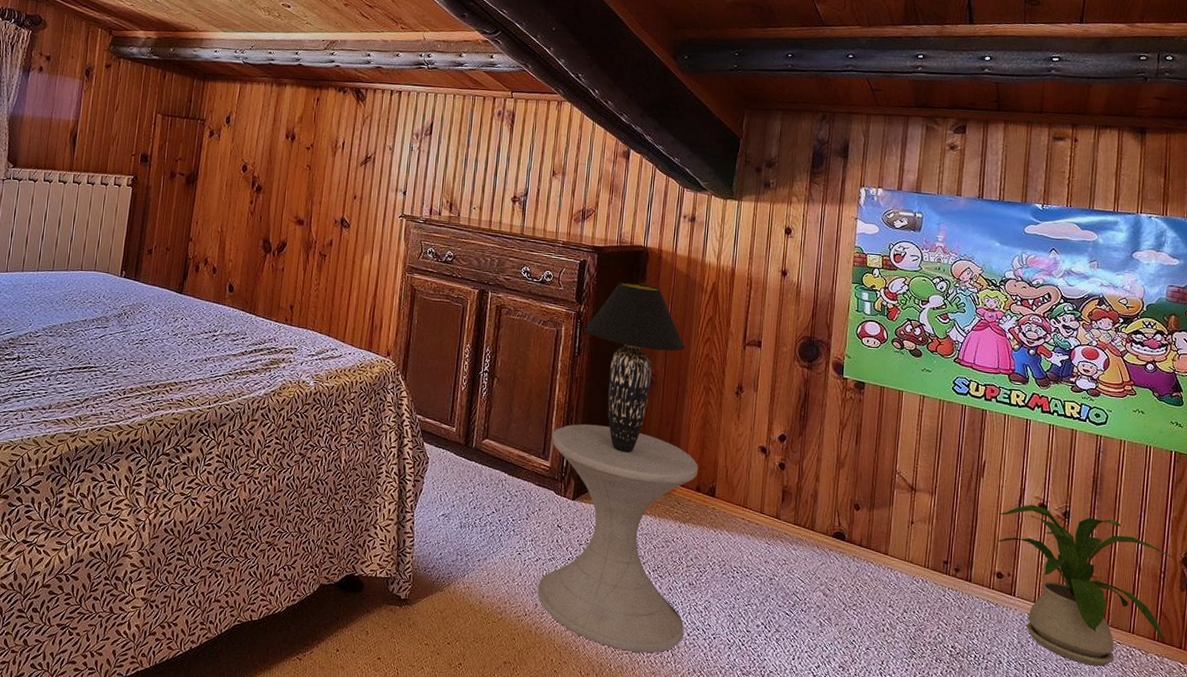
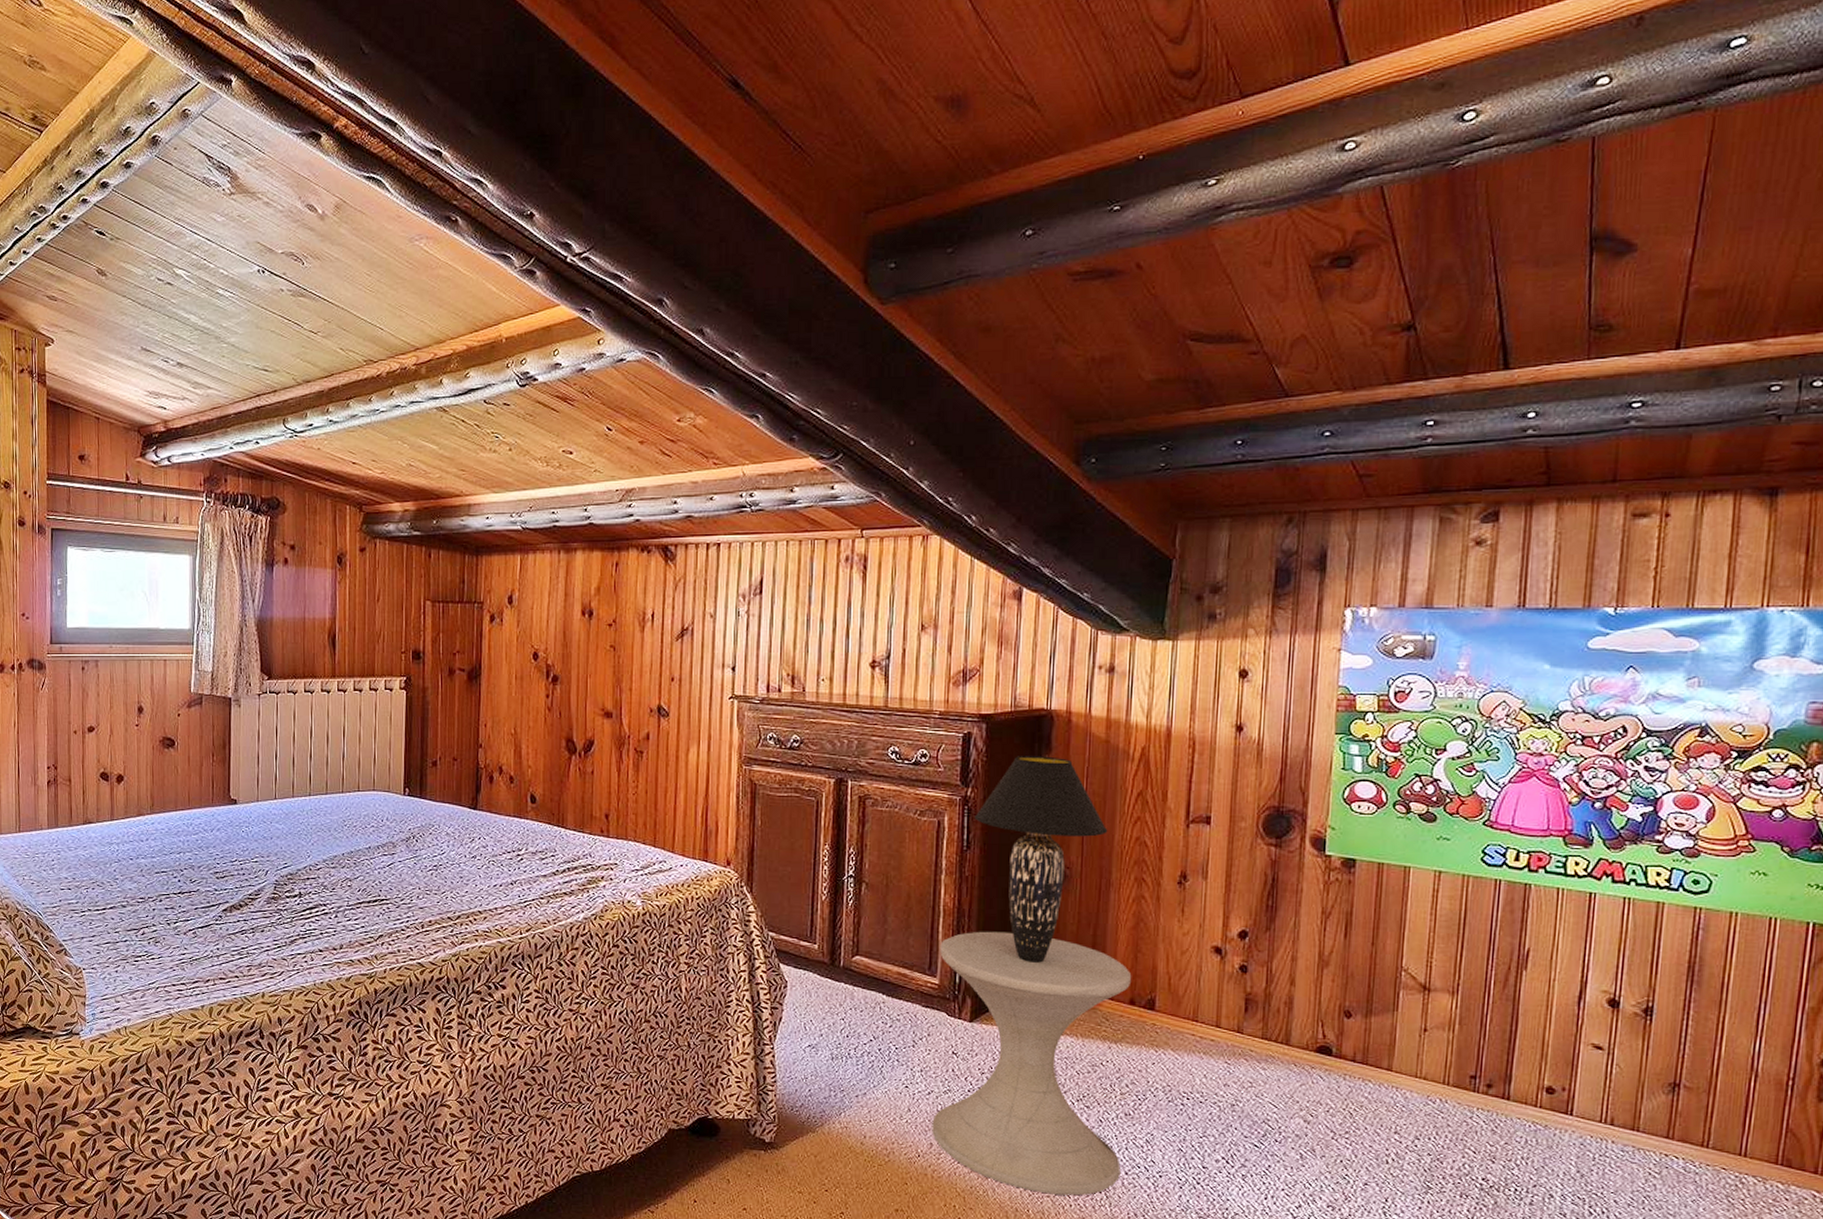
house plant: present [999,504,1174,667] -> none [1549,1000,1809,1198]

